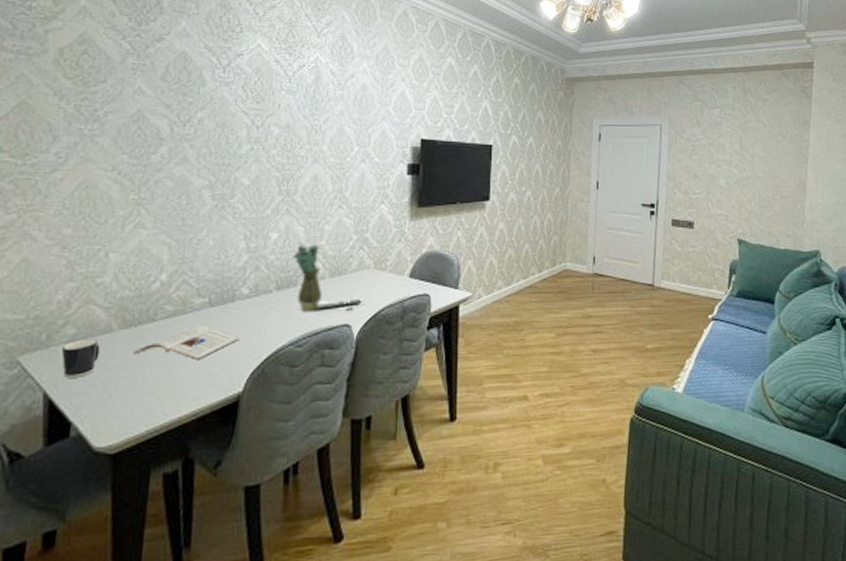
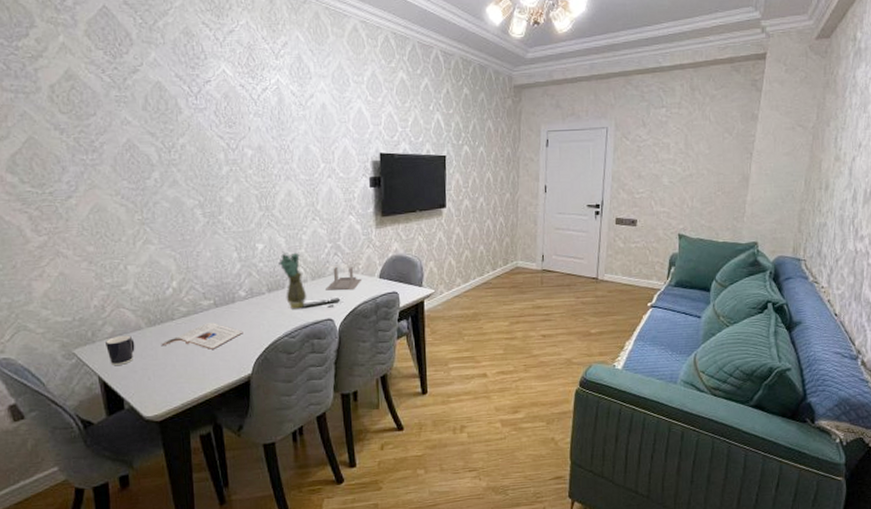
napkin holder: none [345,263,388,291] -> present [326,267,361,291]

